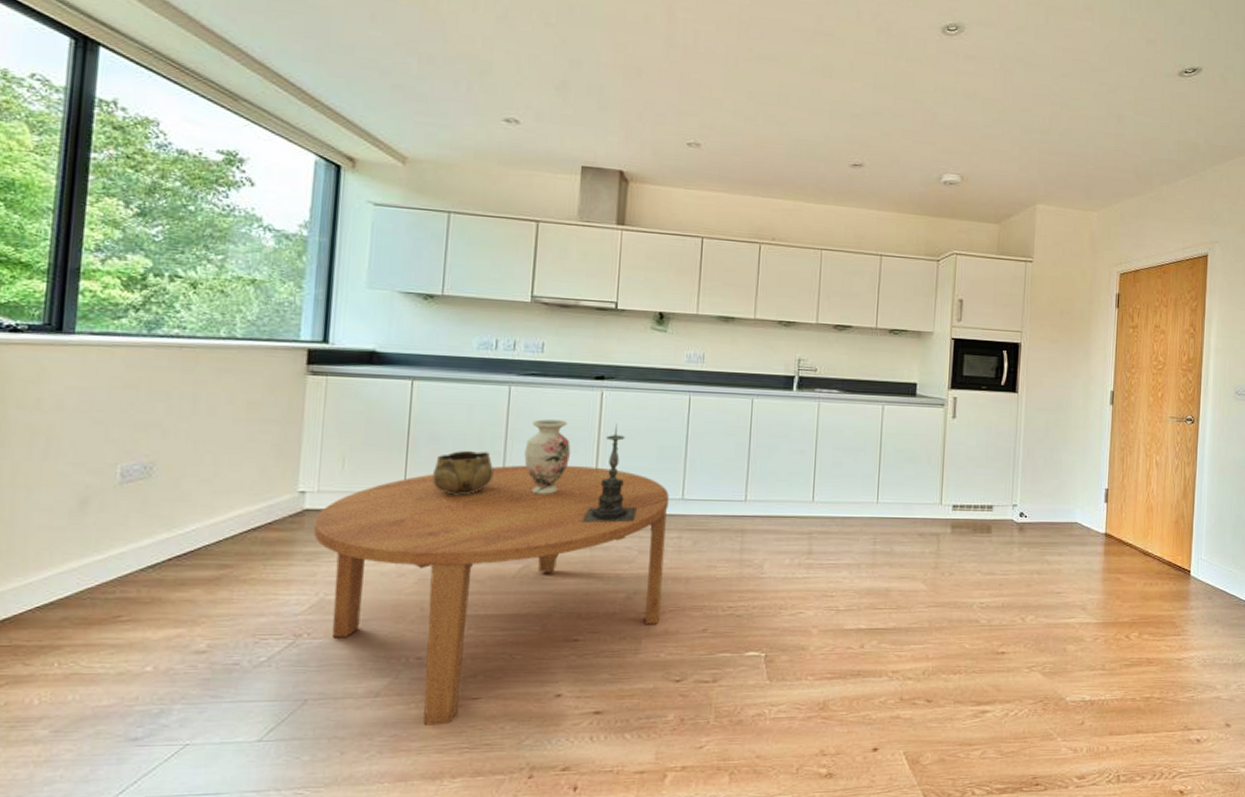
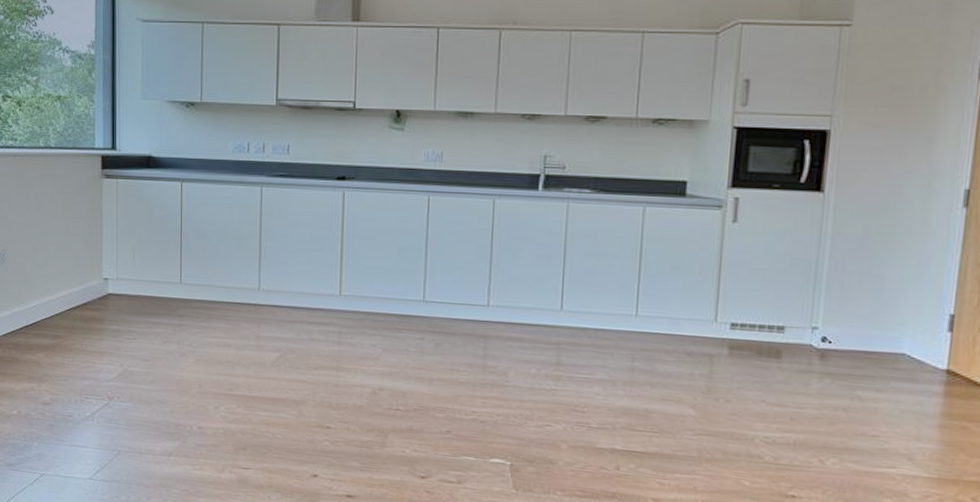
dining table: present [314,465,669,726] -> none [116,261,410,487]
decorative bowl: present [433,450,494,495] -> none [203,246,252,287]
vase: present [524,419,571,496] -> none [277,219,318,291]
candle holder: present [581,424,637,523] -> none [329,224,380,321]

